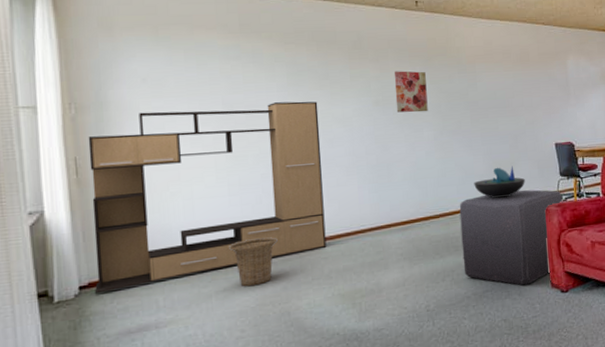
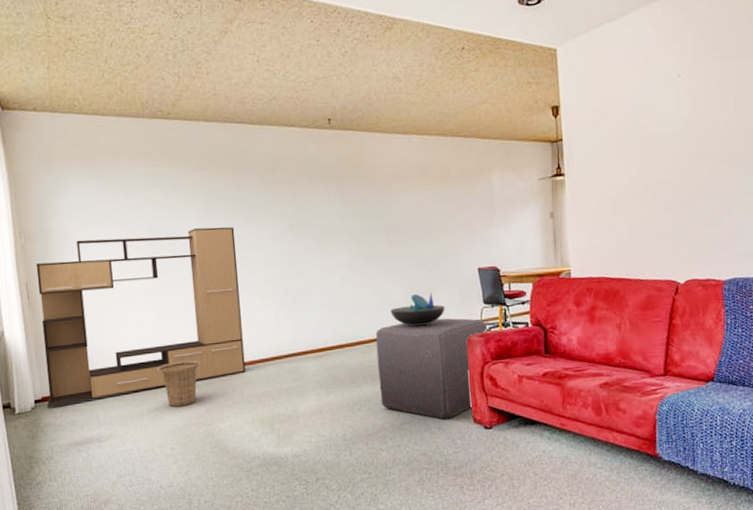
wall art: present [394,71,428,113] -> none [307,193,343,237]

